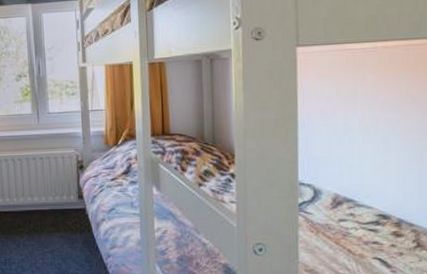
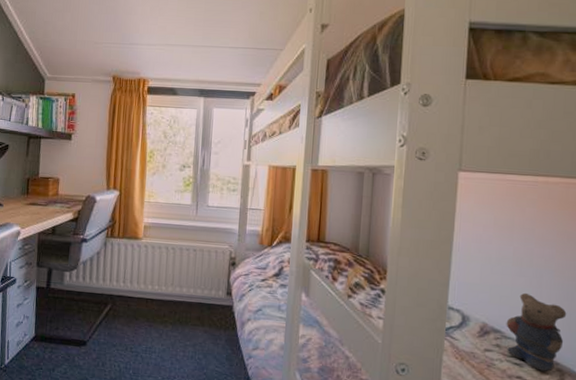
teddy bear: none [358,159,417,234] -> present [506,292,567,372]

